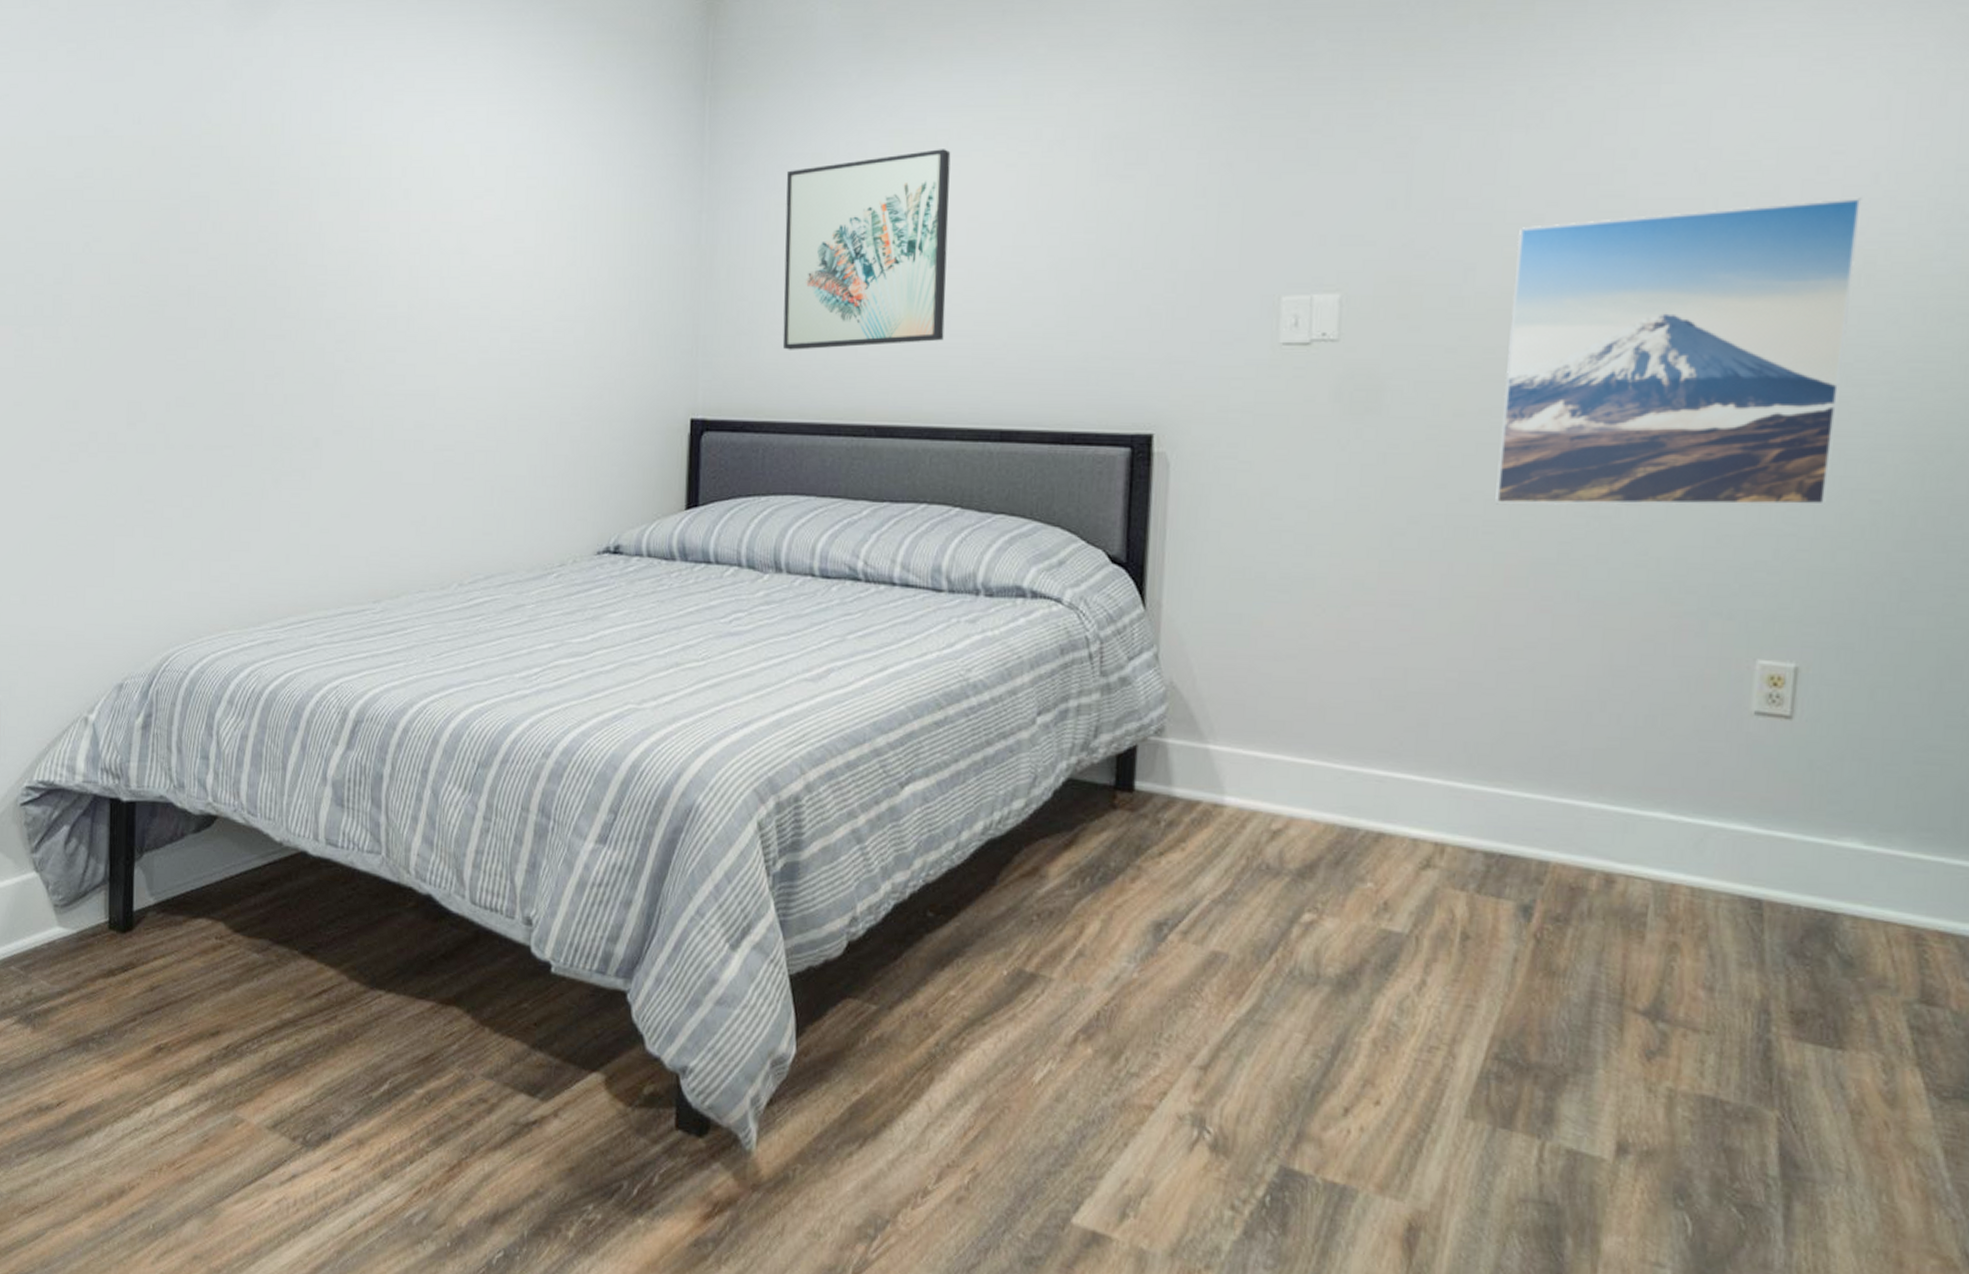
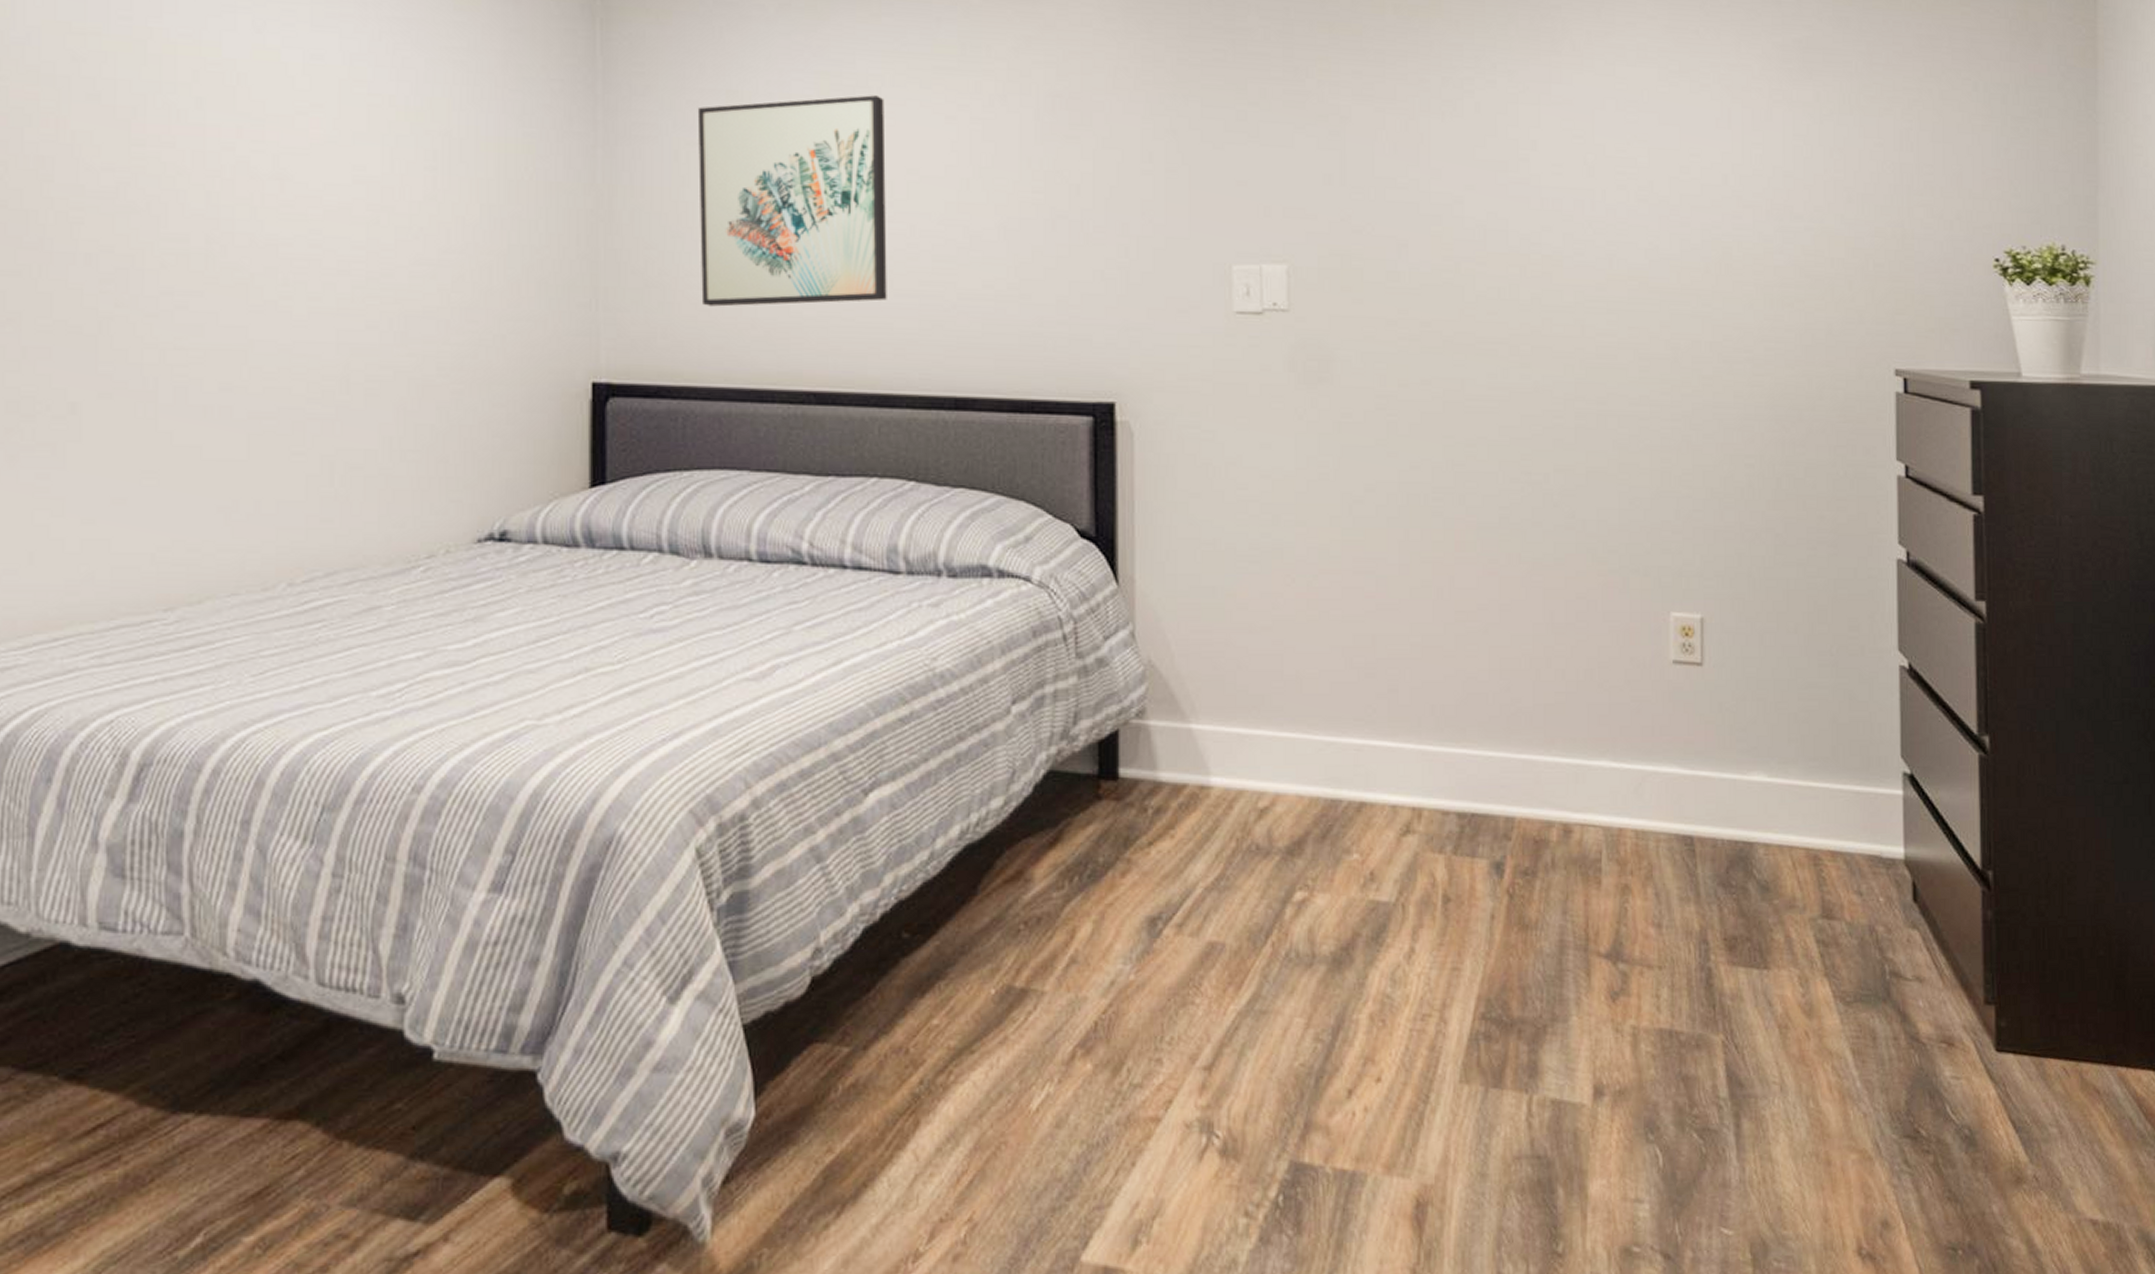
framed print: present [1495,197,1862,506] -> none [1441,195,1716,472]

